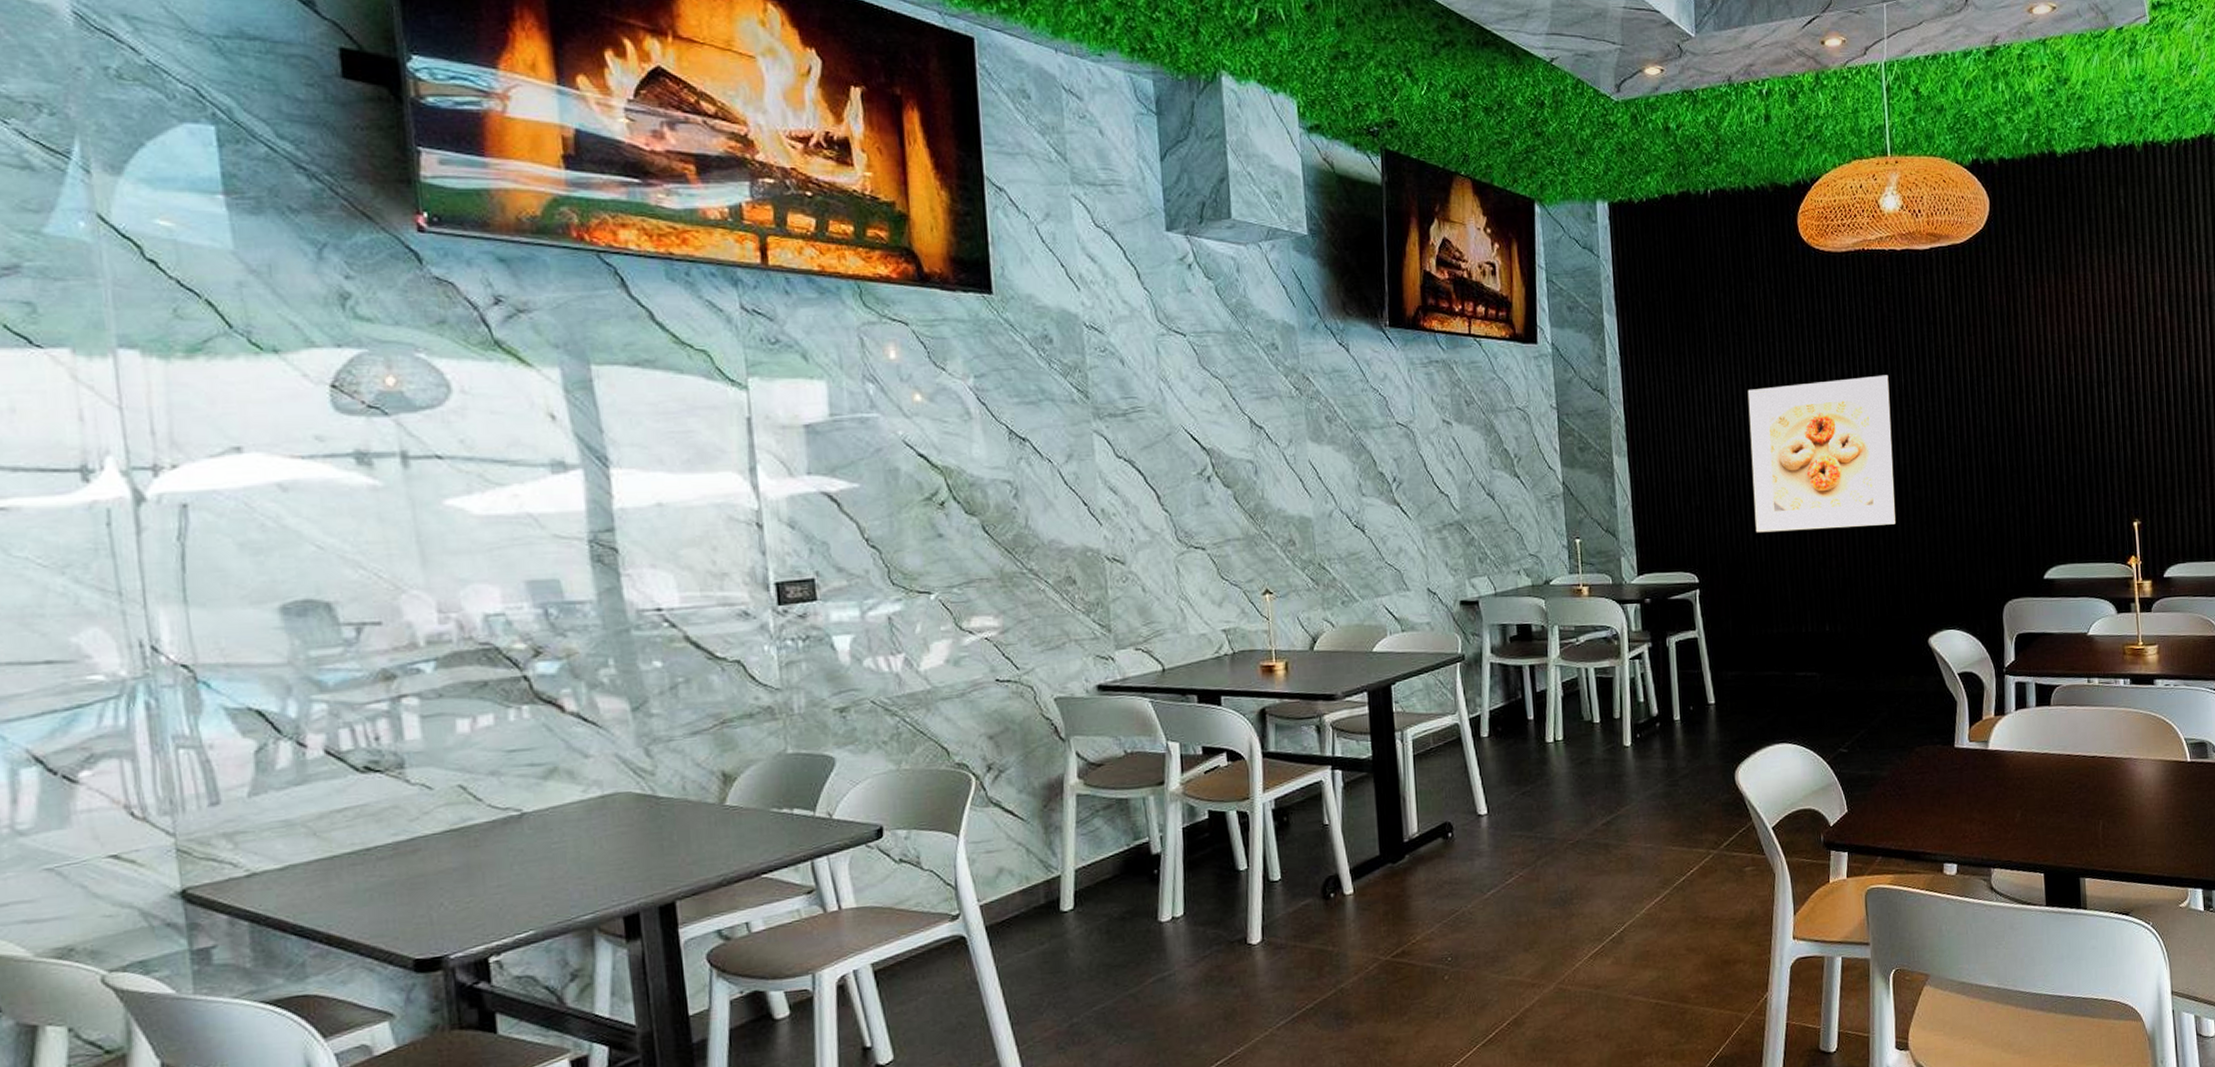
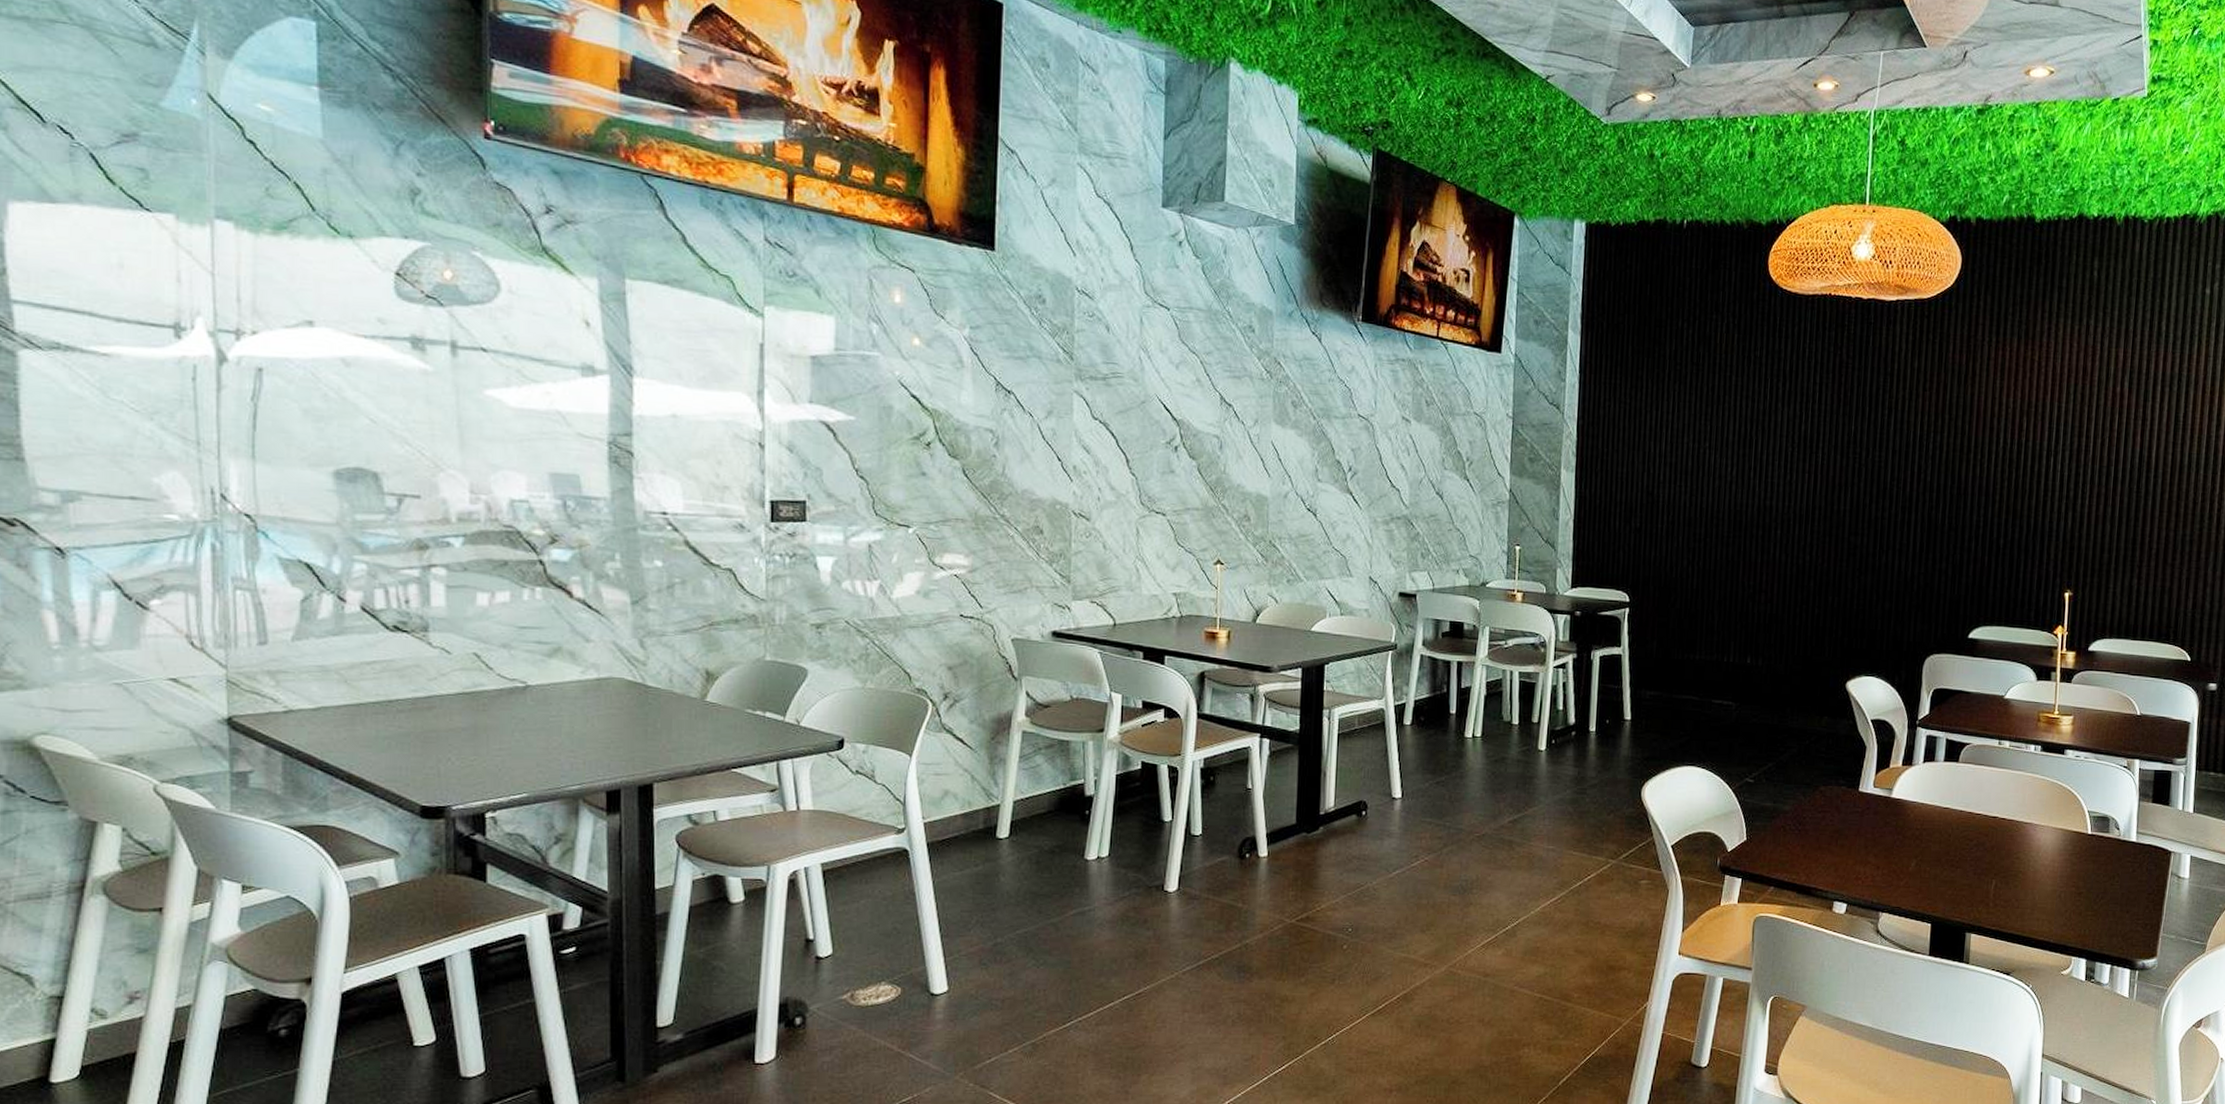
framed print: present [1747,375,1896,533] -> none [1690,419,1840,568]

